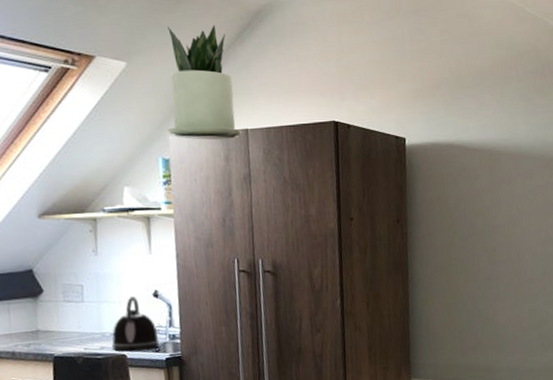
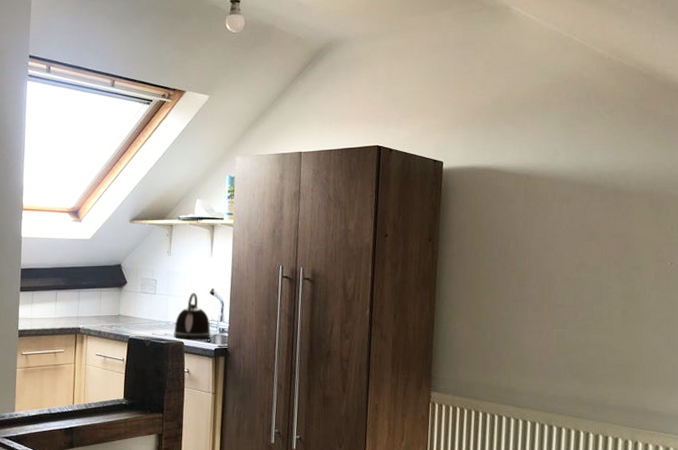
planter: present [167,25,242,141] -> none [235,63,296,162]

